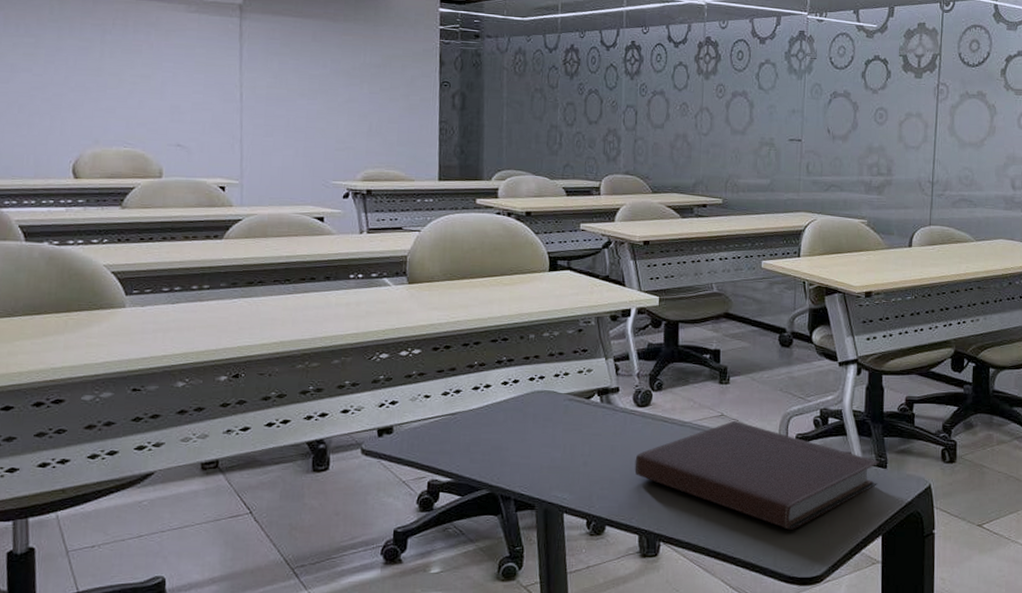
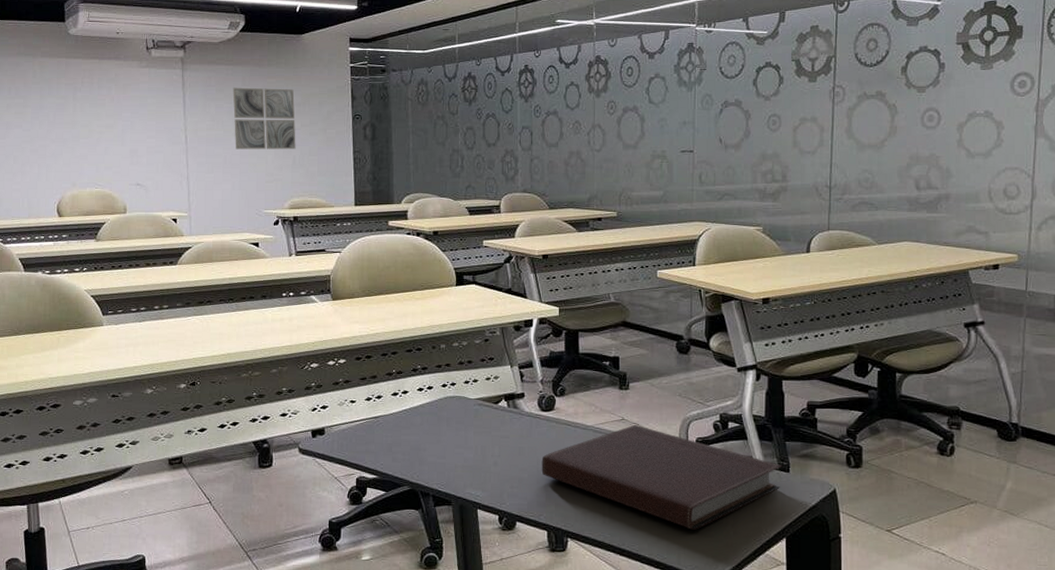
wall art: none [300,42,374,116] -> present [232,87,296,150]

